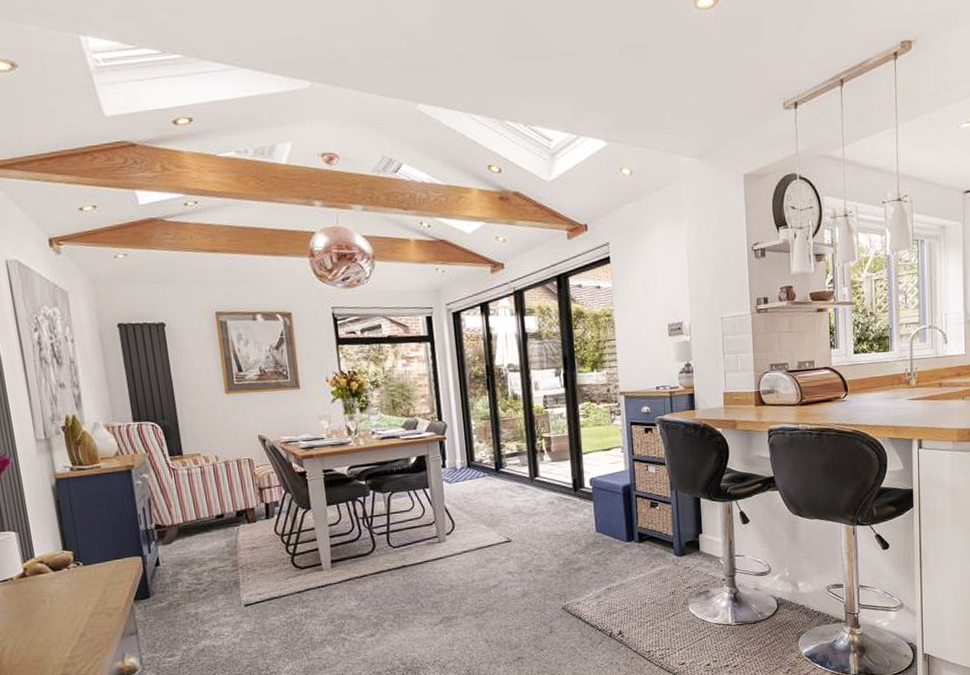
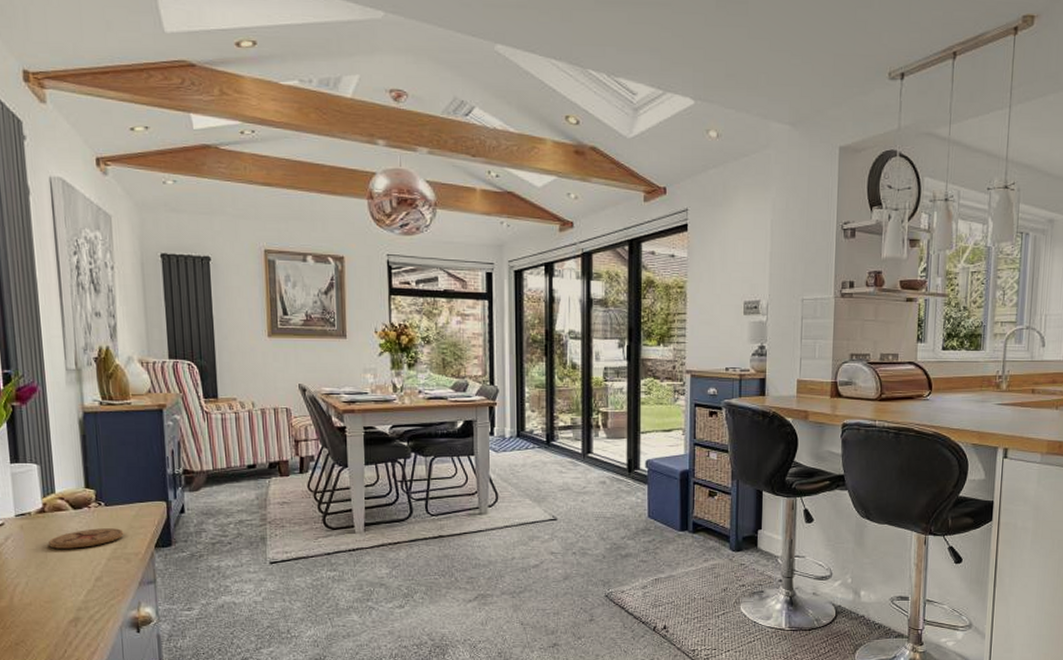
coaster: none [32,585,104,610] -> present [49,528,124,549]

